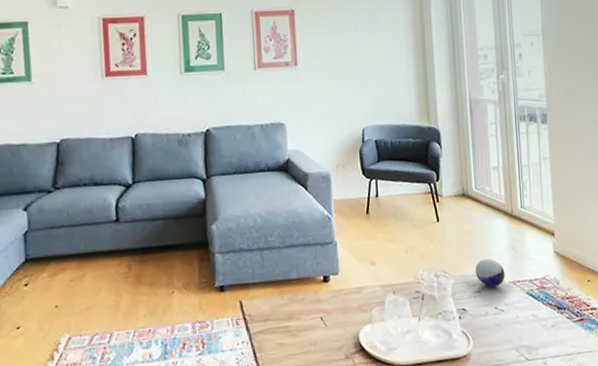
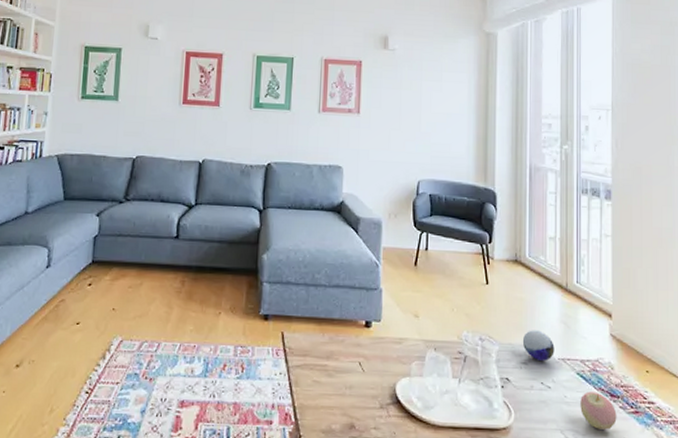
apple: none [531,307,565,342] -> present [580,391,617,430]

